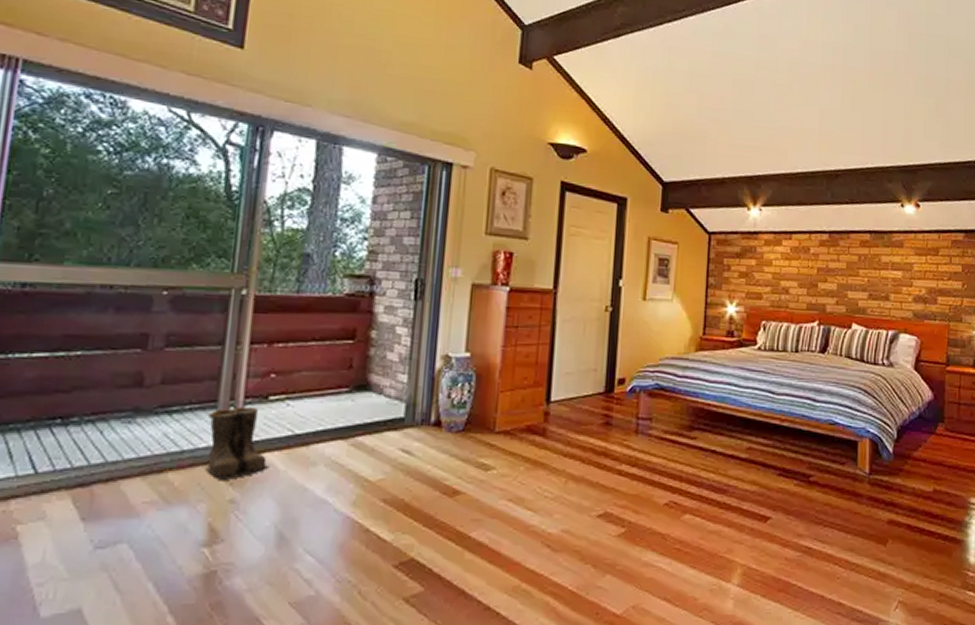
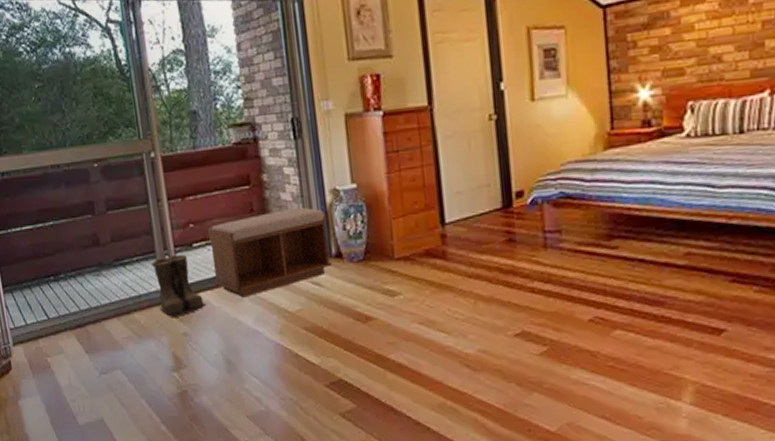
bench: none [287,369,432,462] -> present [207,207,331,298]

